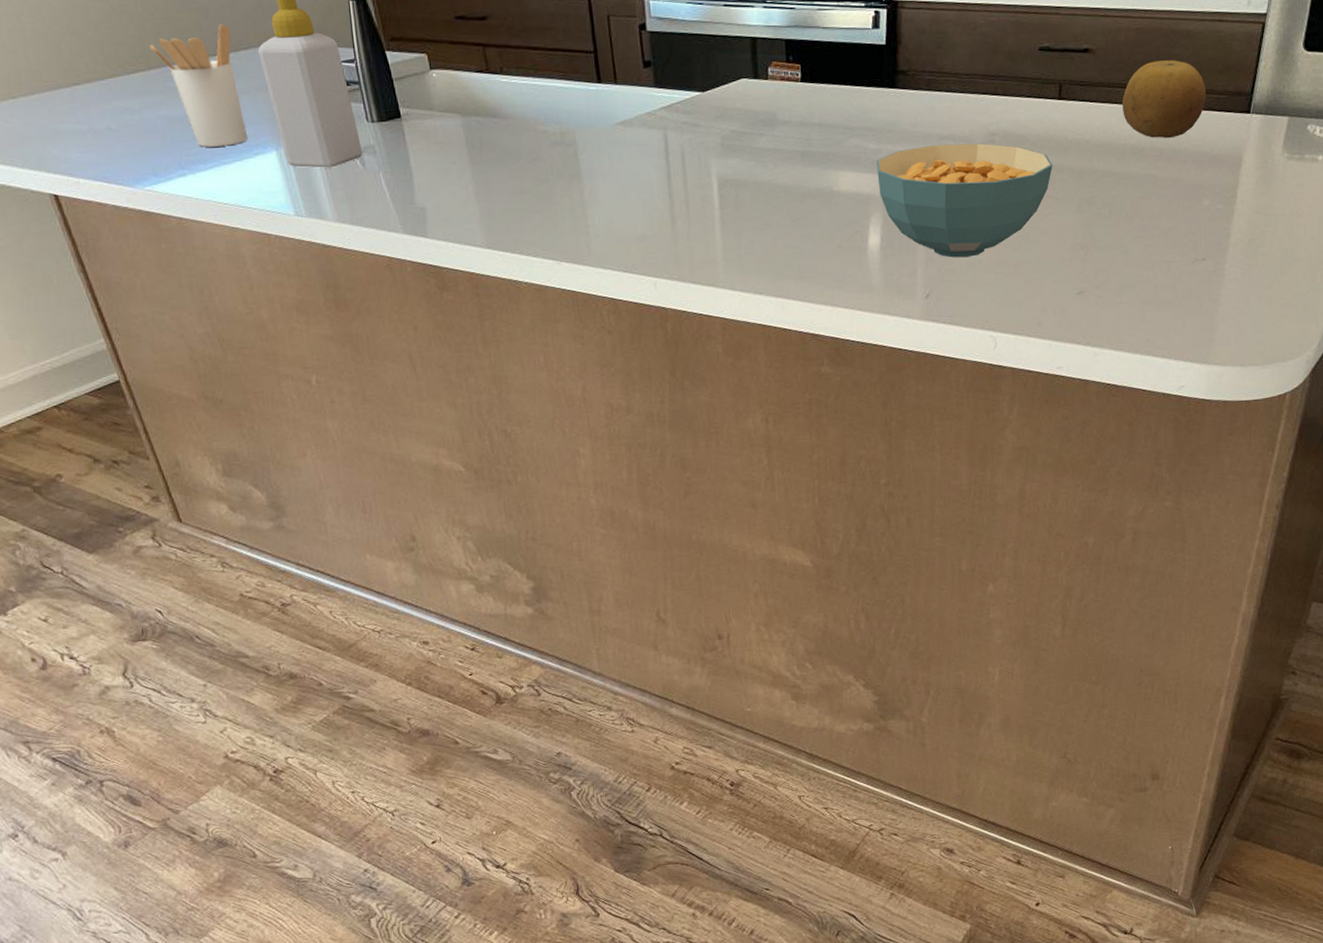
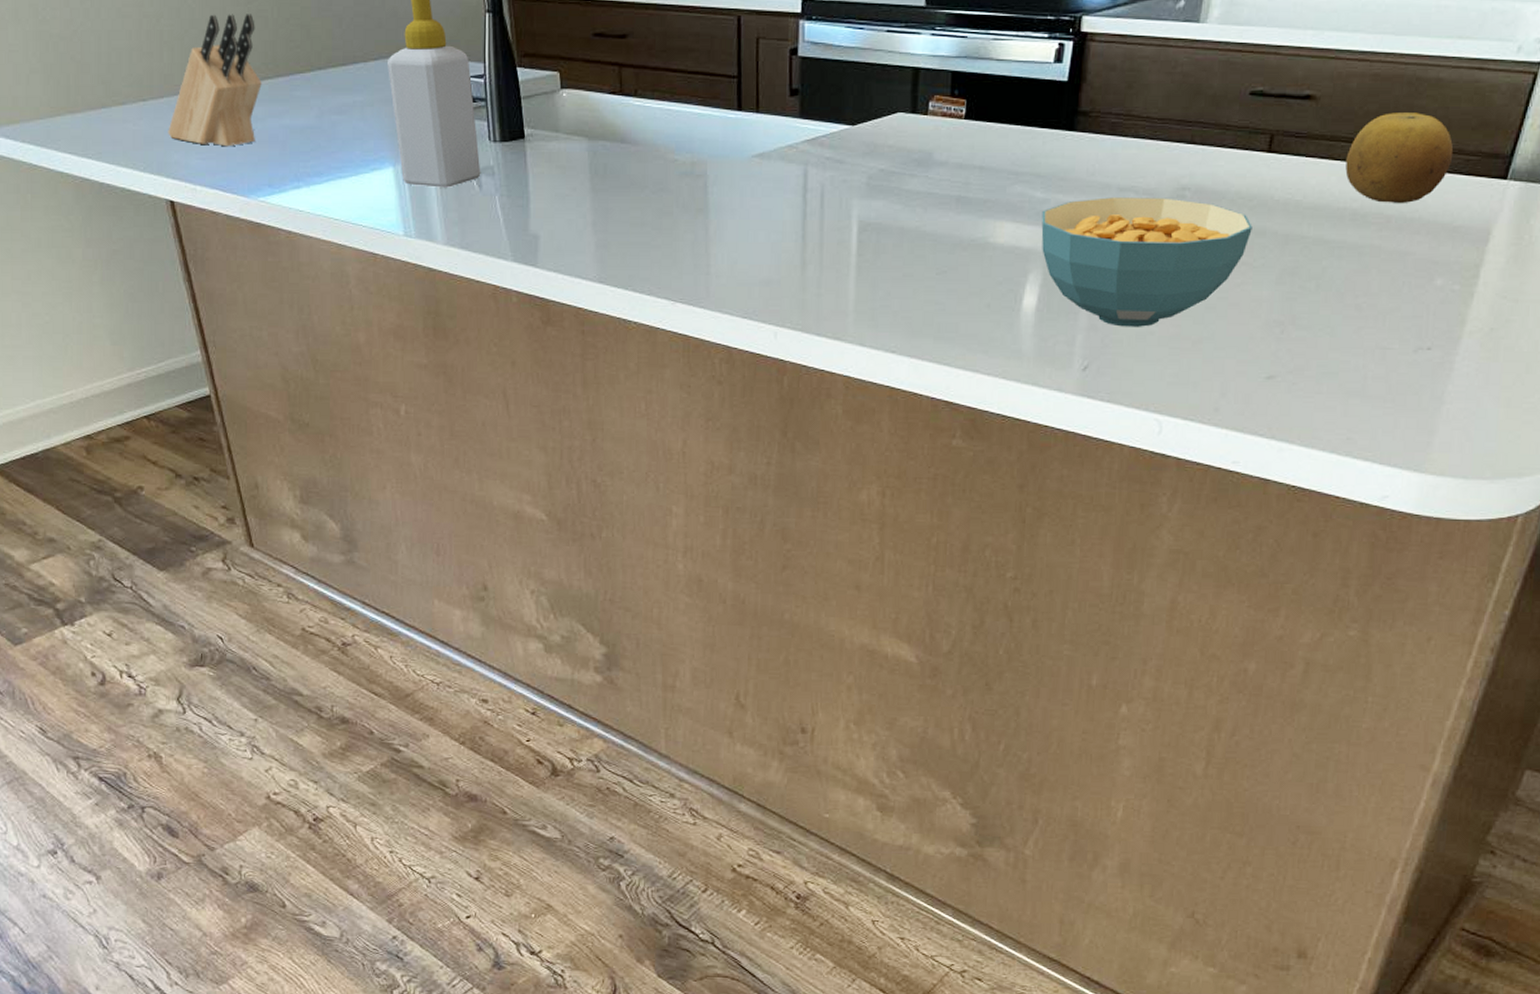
knife block: none [42,9,134,140] -> present [168,14,262,147]
utensil holder: present [149,24,249,147] -> none [280,33,367,160]

